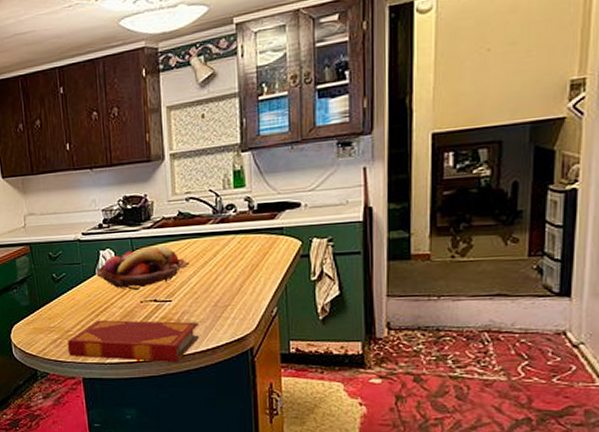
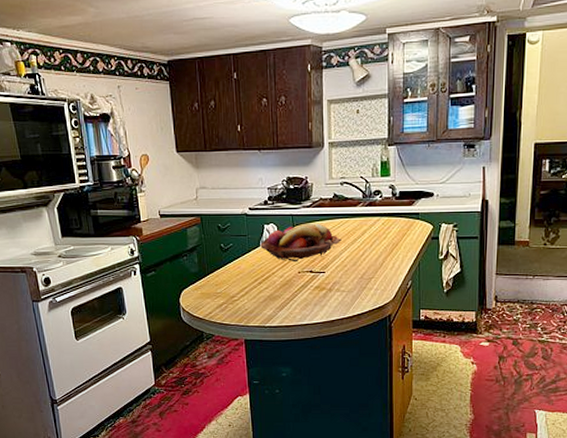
hardback book: present [67,320,200,363] -> none [231,287,348,327]

